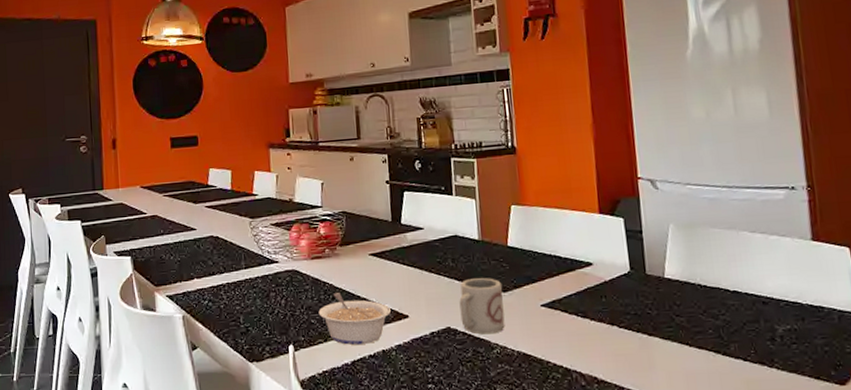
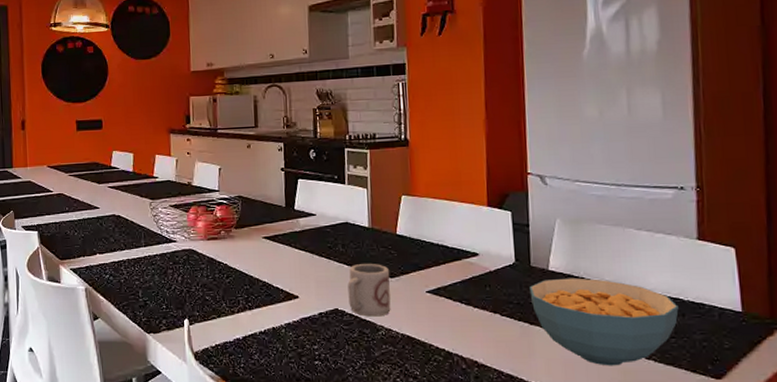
legume: present [318,291,392,345] -> none [213,271,283,321]
cereal bowl: none [646,284,798,377] -> present [529,278,679,366]

